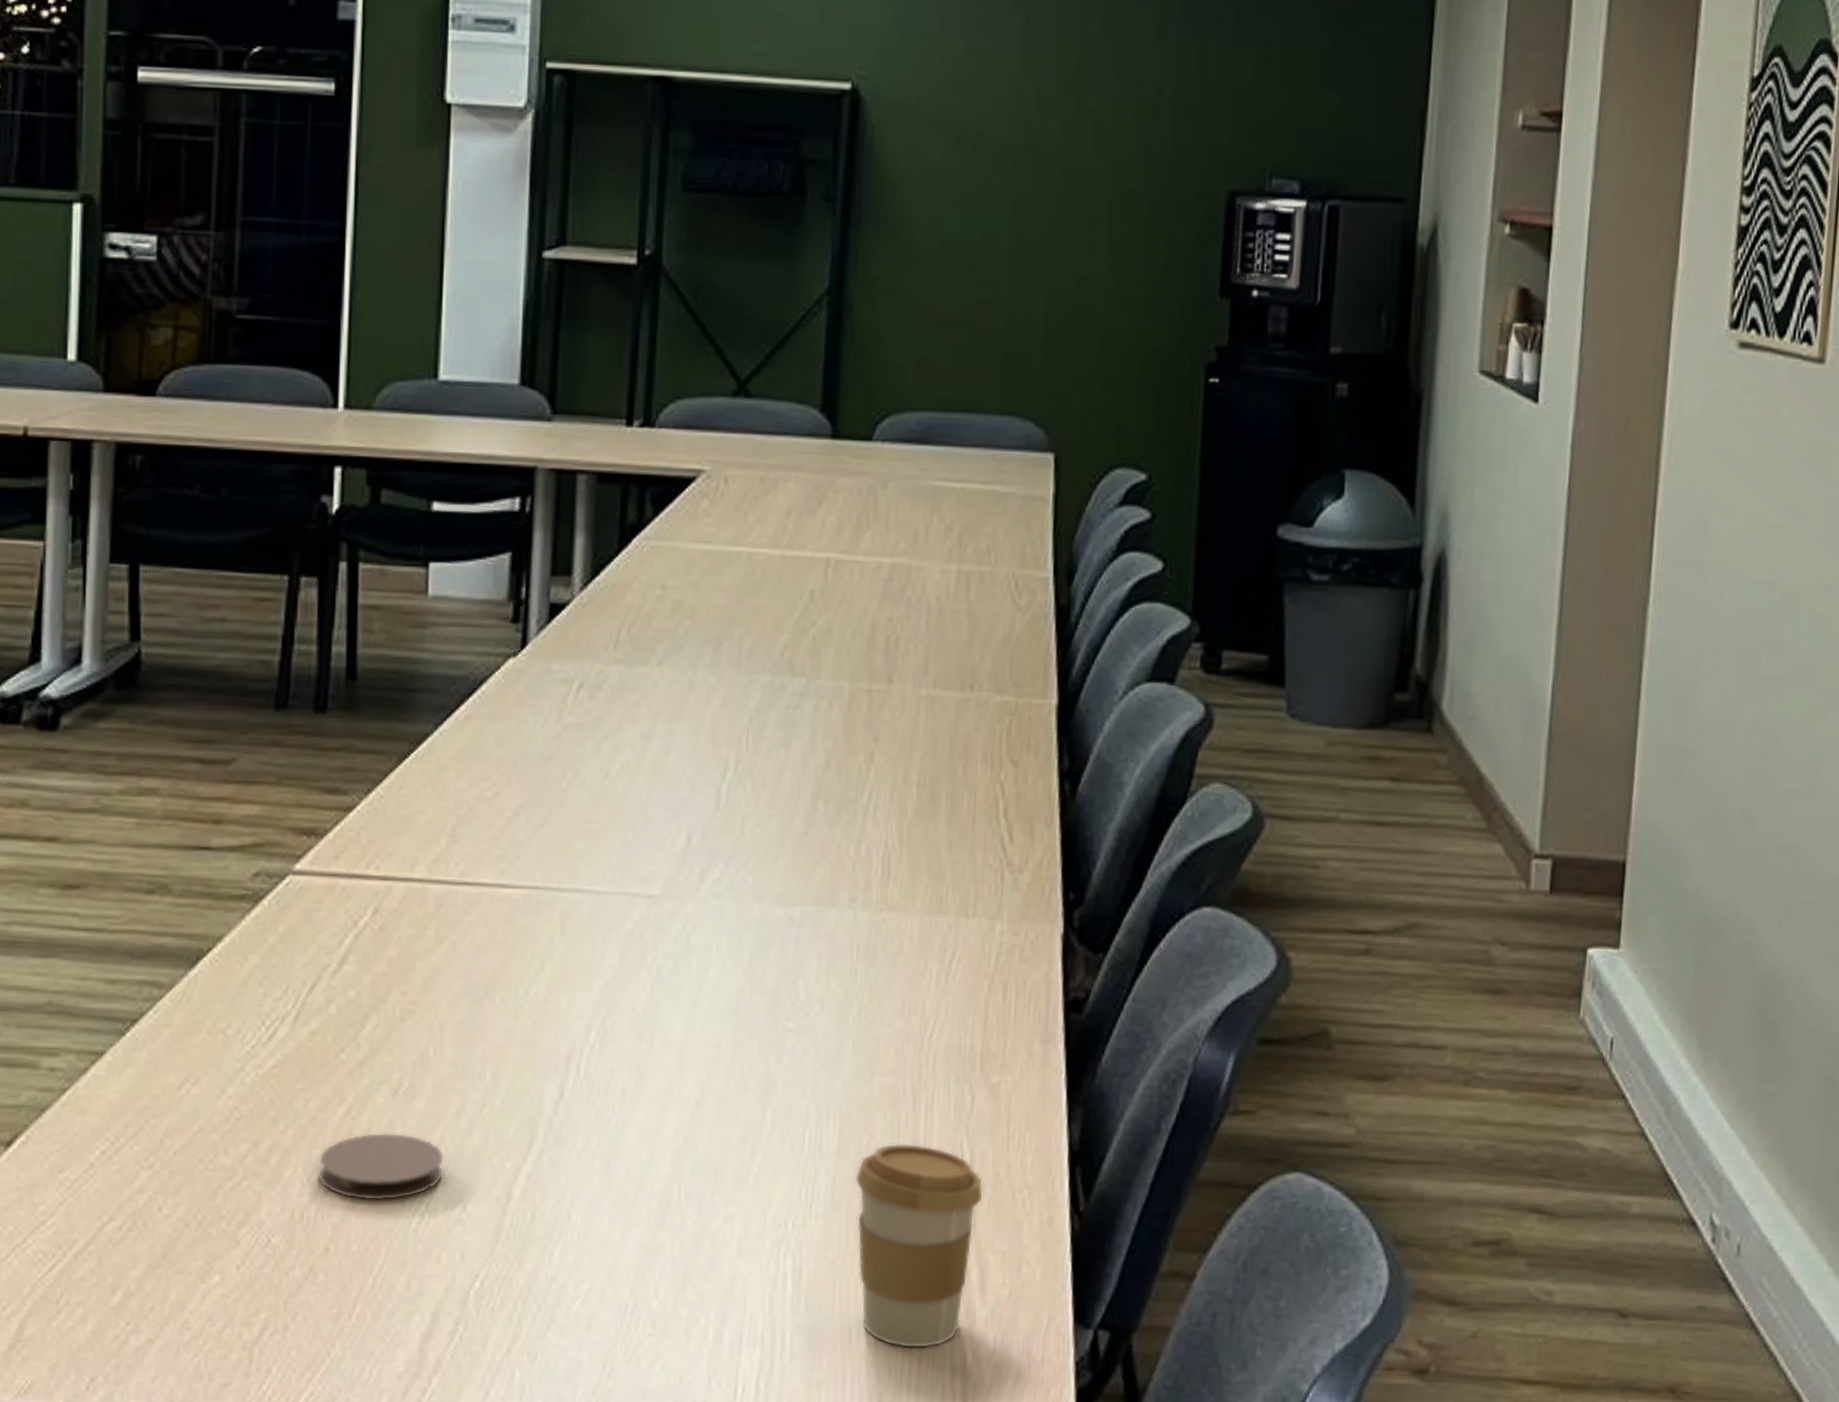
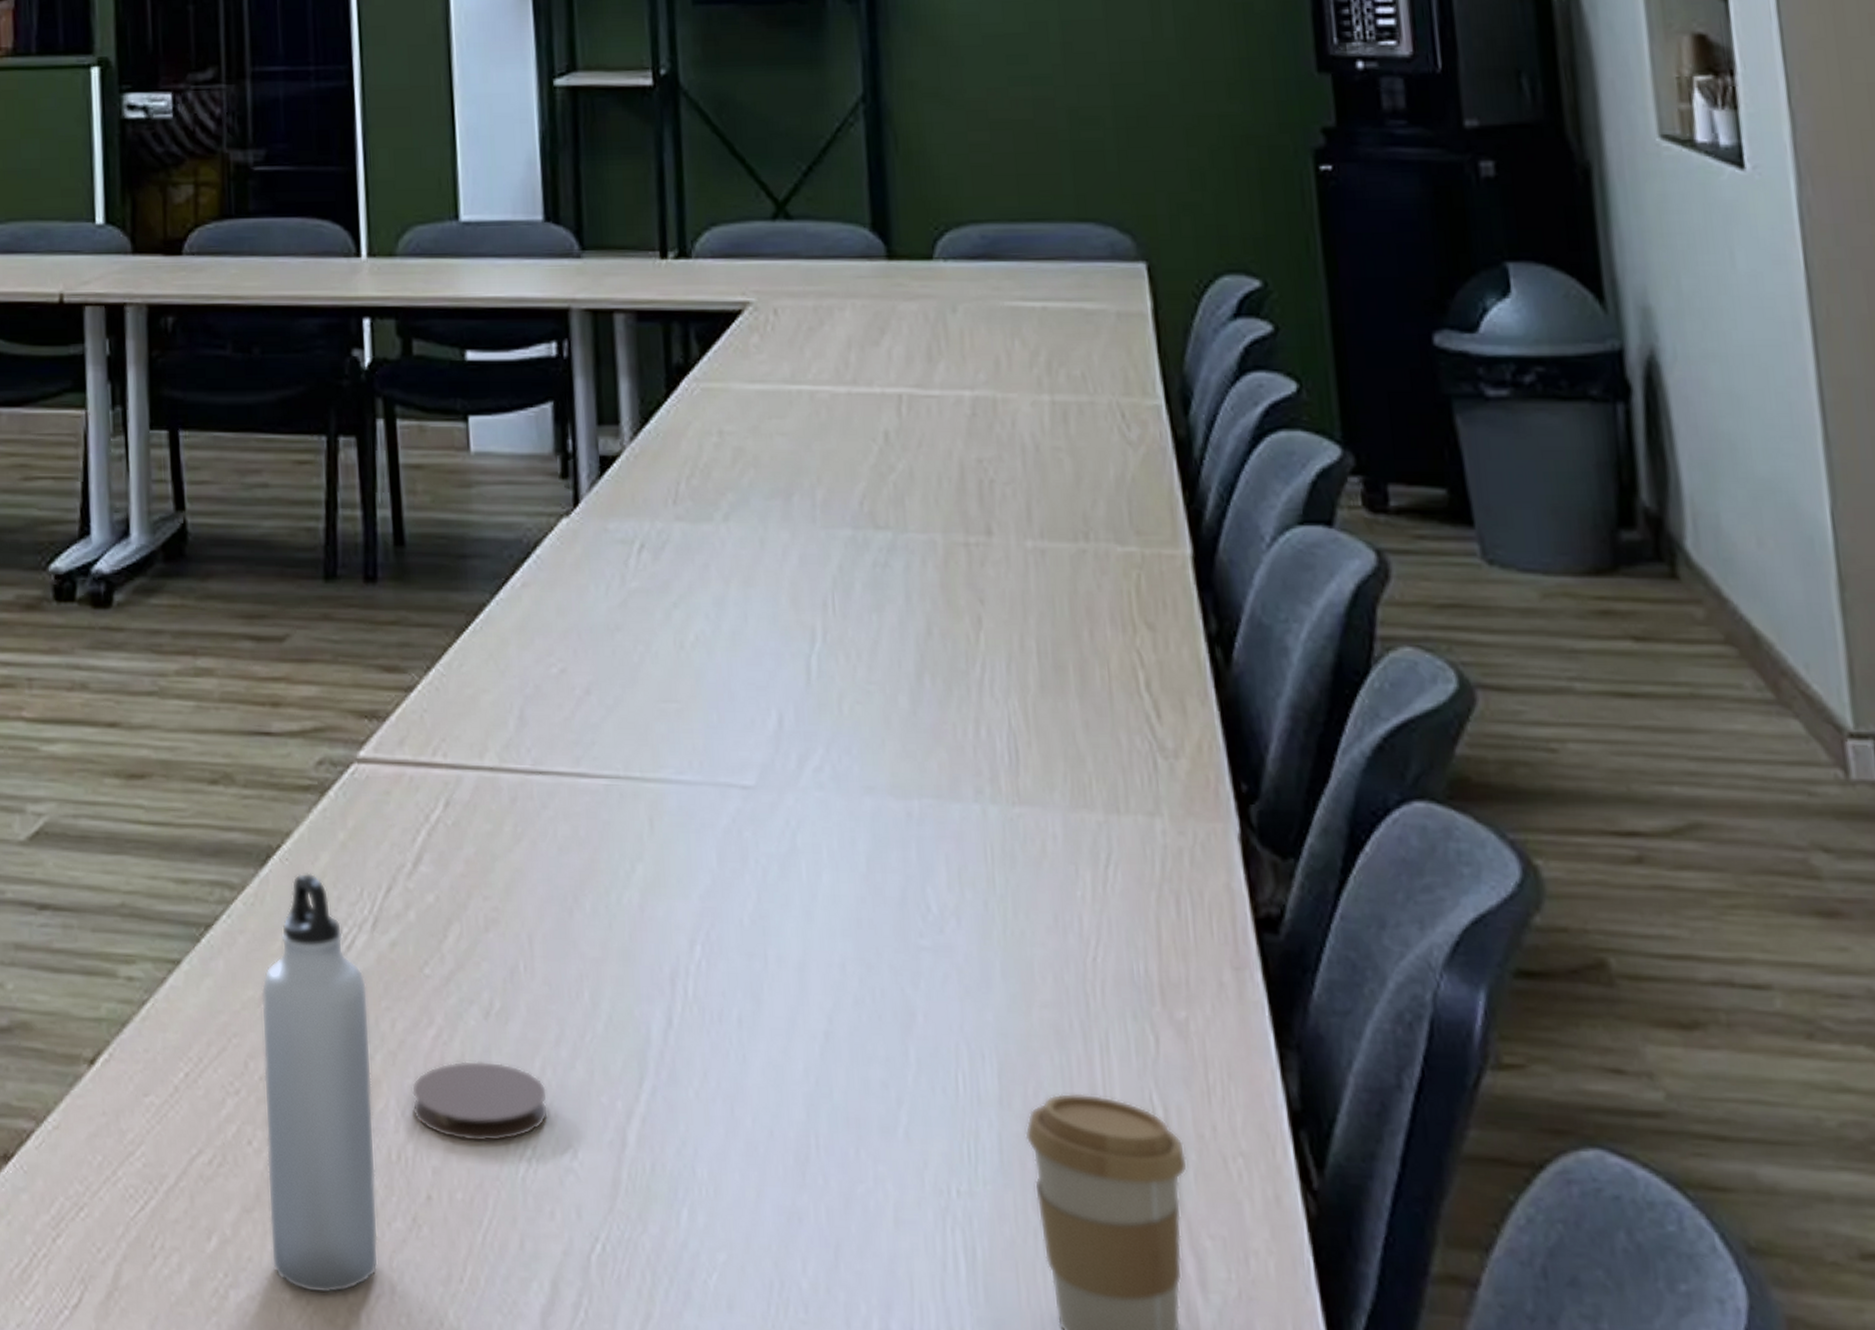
water bottle: none [173,973,285,1334] -> present [261,873,379,1293]

